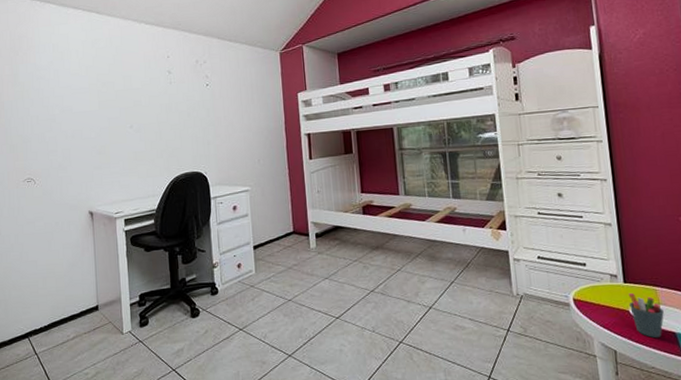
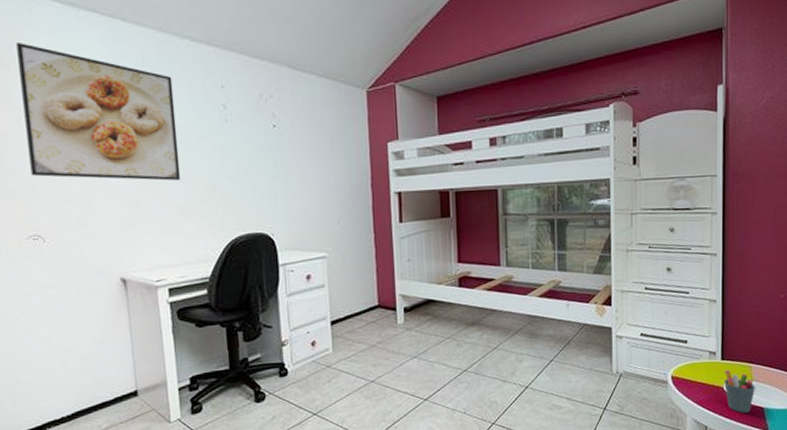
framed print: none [24,35,136,133] -> present [16,43,181,181]

